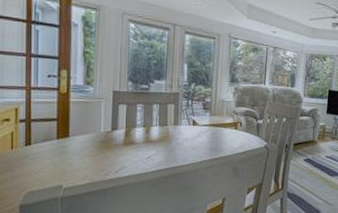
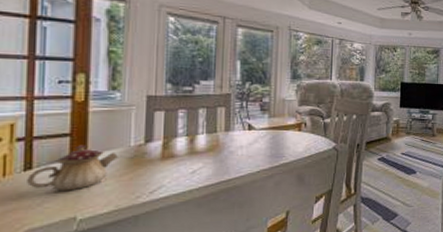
teapot: none [28,128,92,165] -> present [27,145,118,192]

